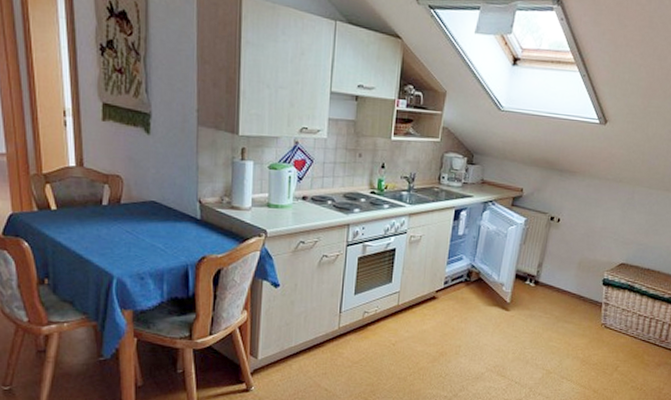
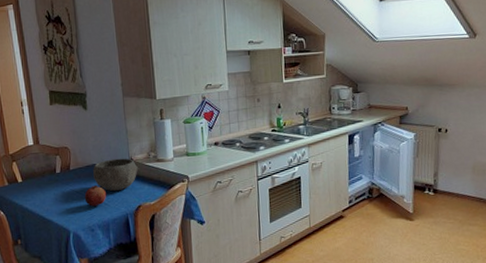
fruit: none [136,225,163,251] -> present [84,184,106,207]
bowl: none [150,197,208,236] -> present [93,158,139,191]

